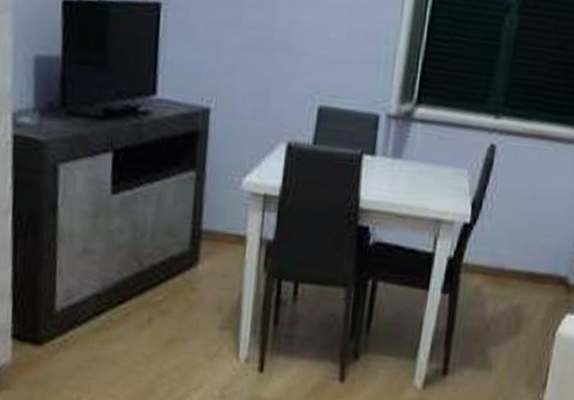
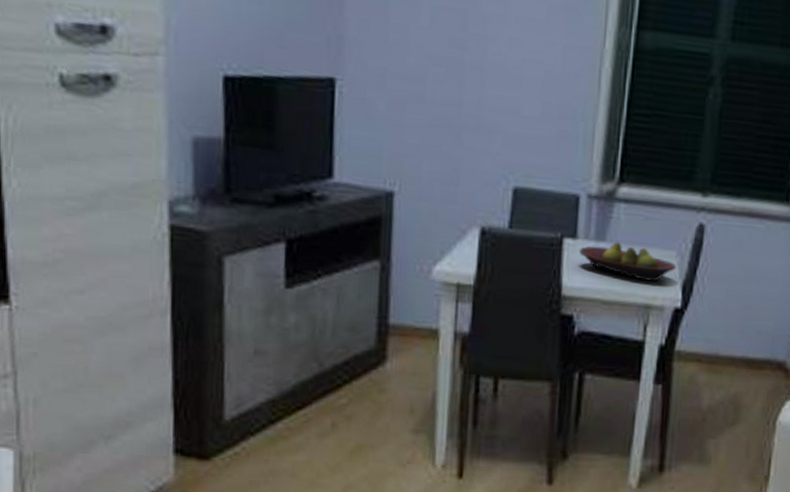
fruit bowl: none [376,159,467,198] -> present [579,241,676,281]

